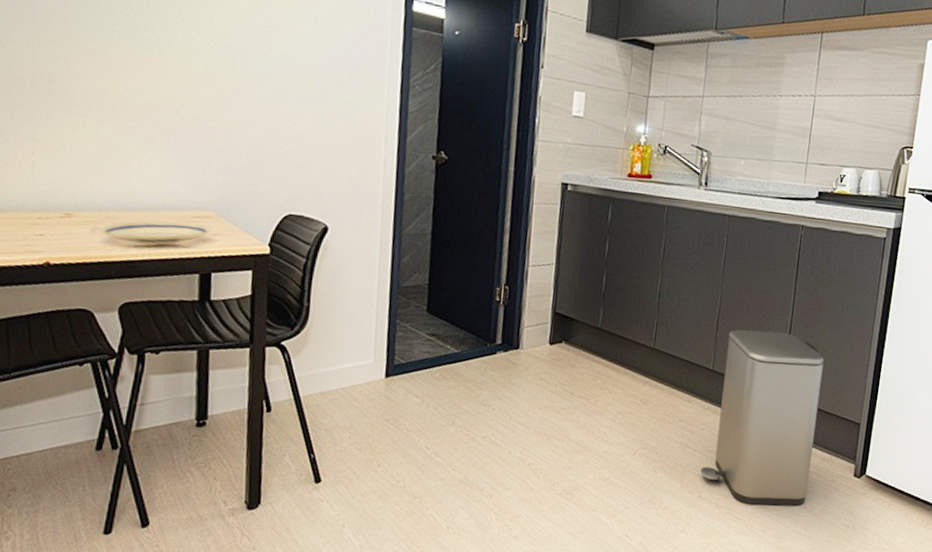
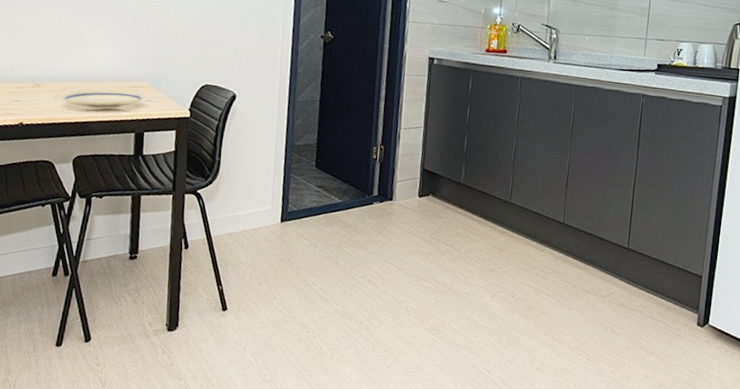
pedal bin: present [700,329,824,506] -> none [552,187,666,351]

